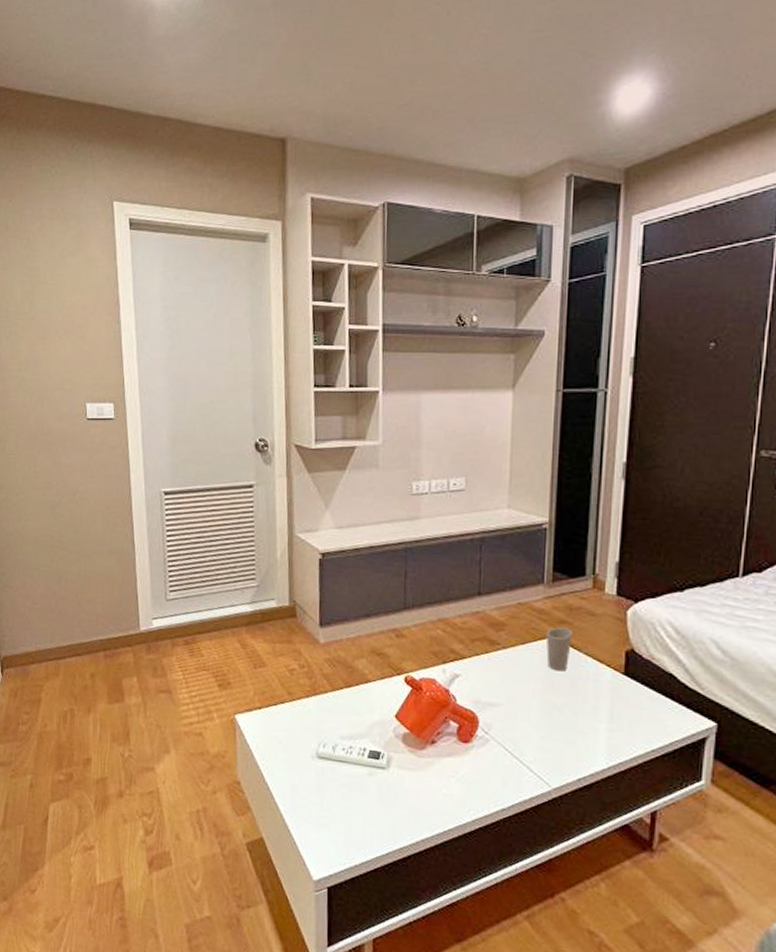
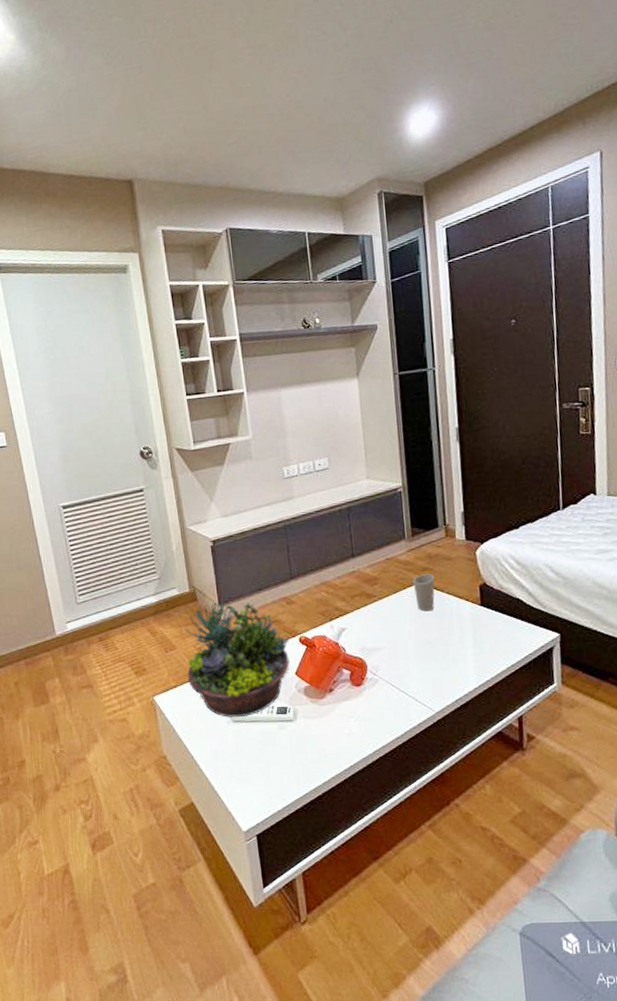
succulent planter: none [275,620,394,755] -> present [184,601,290,718]

